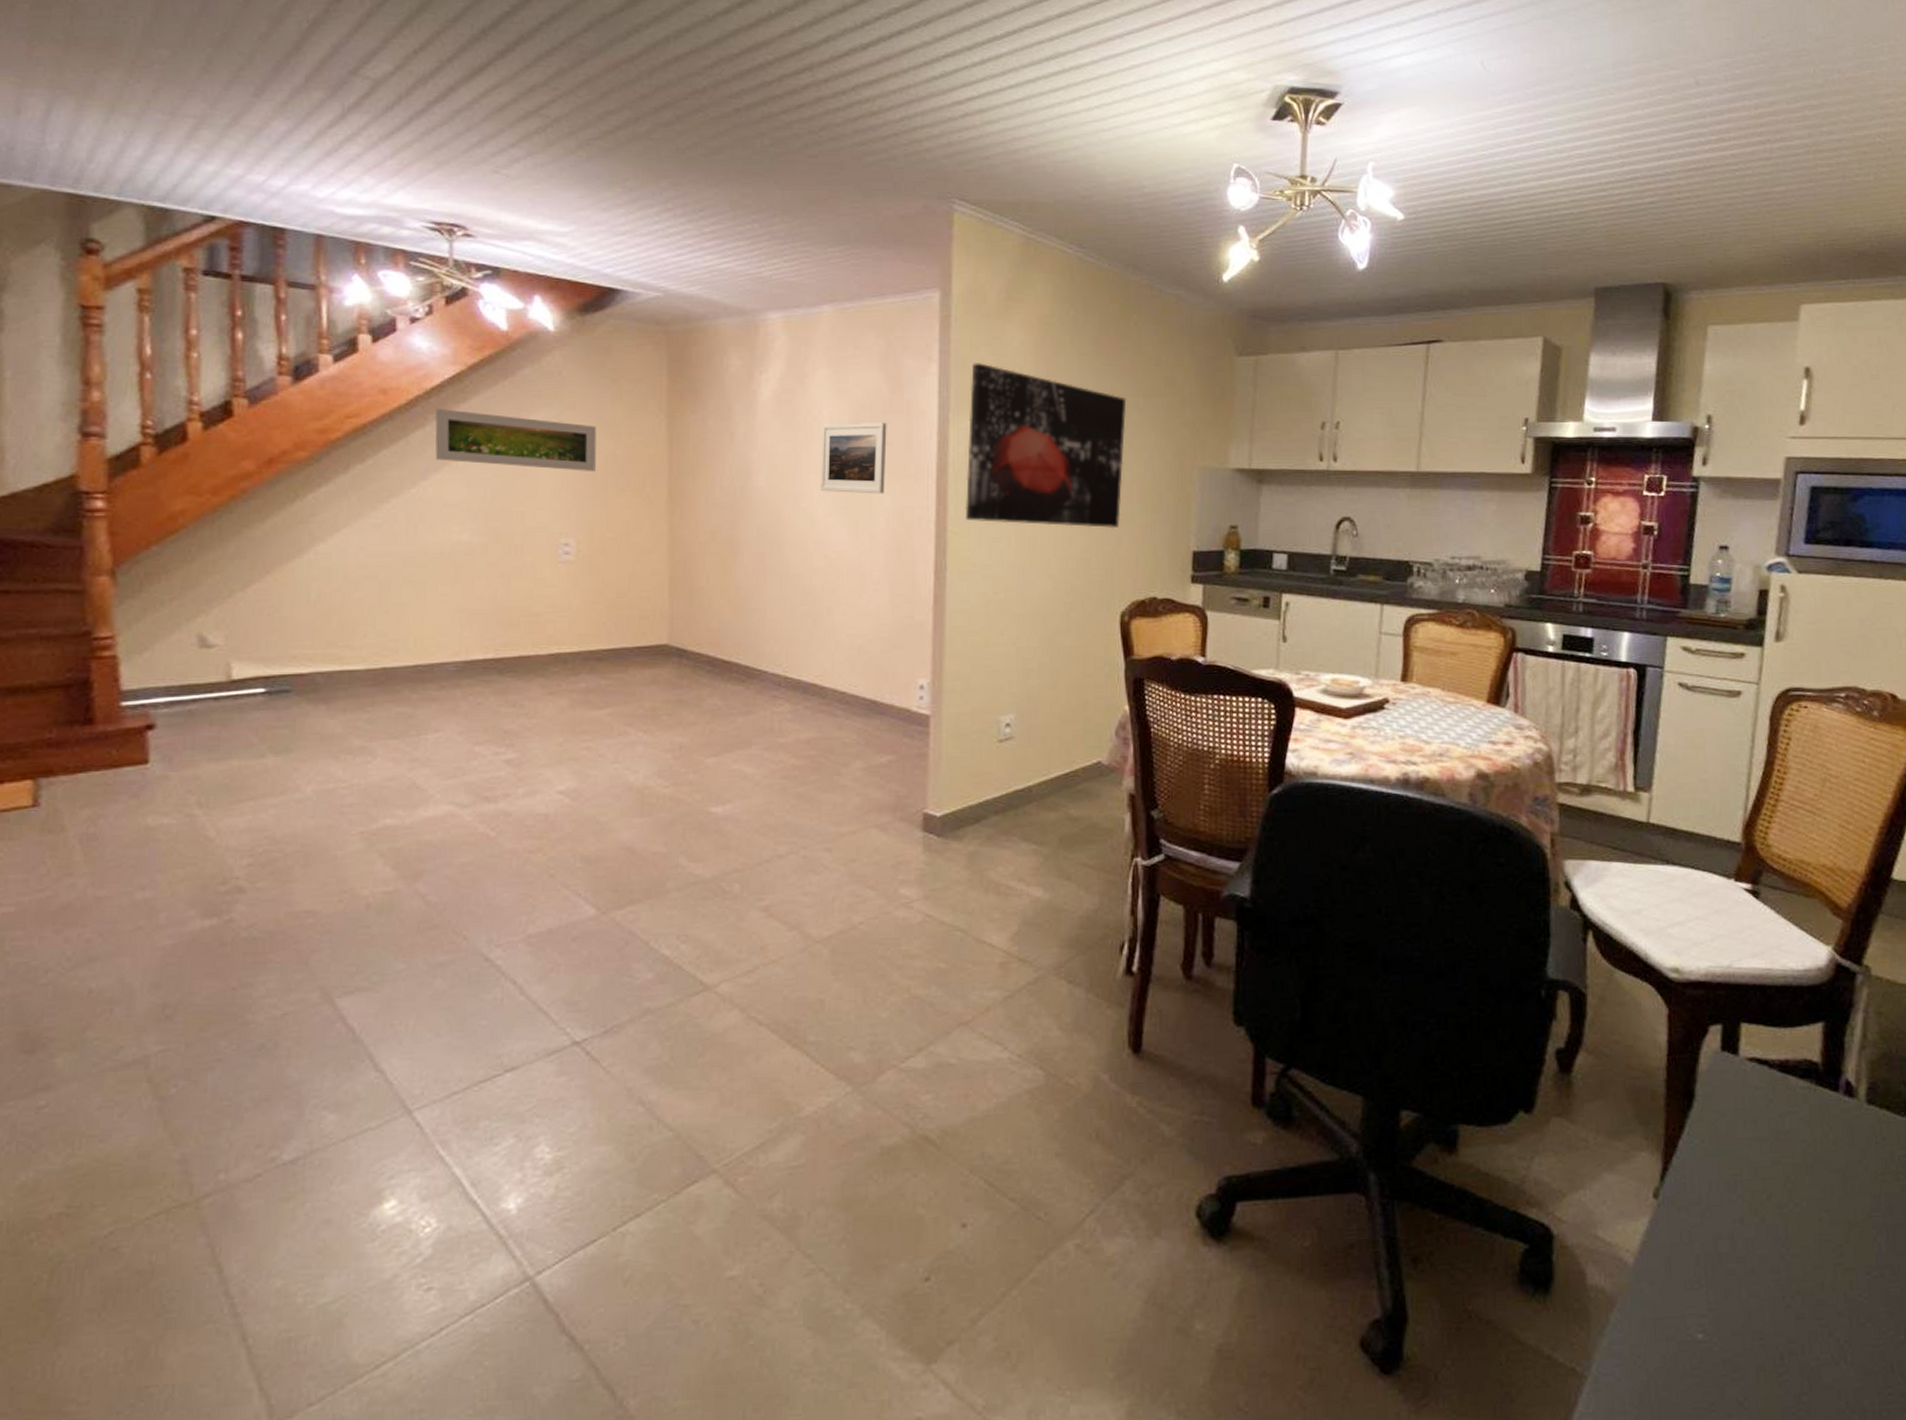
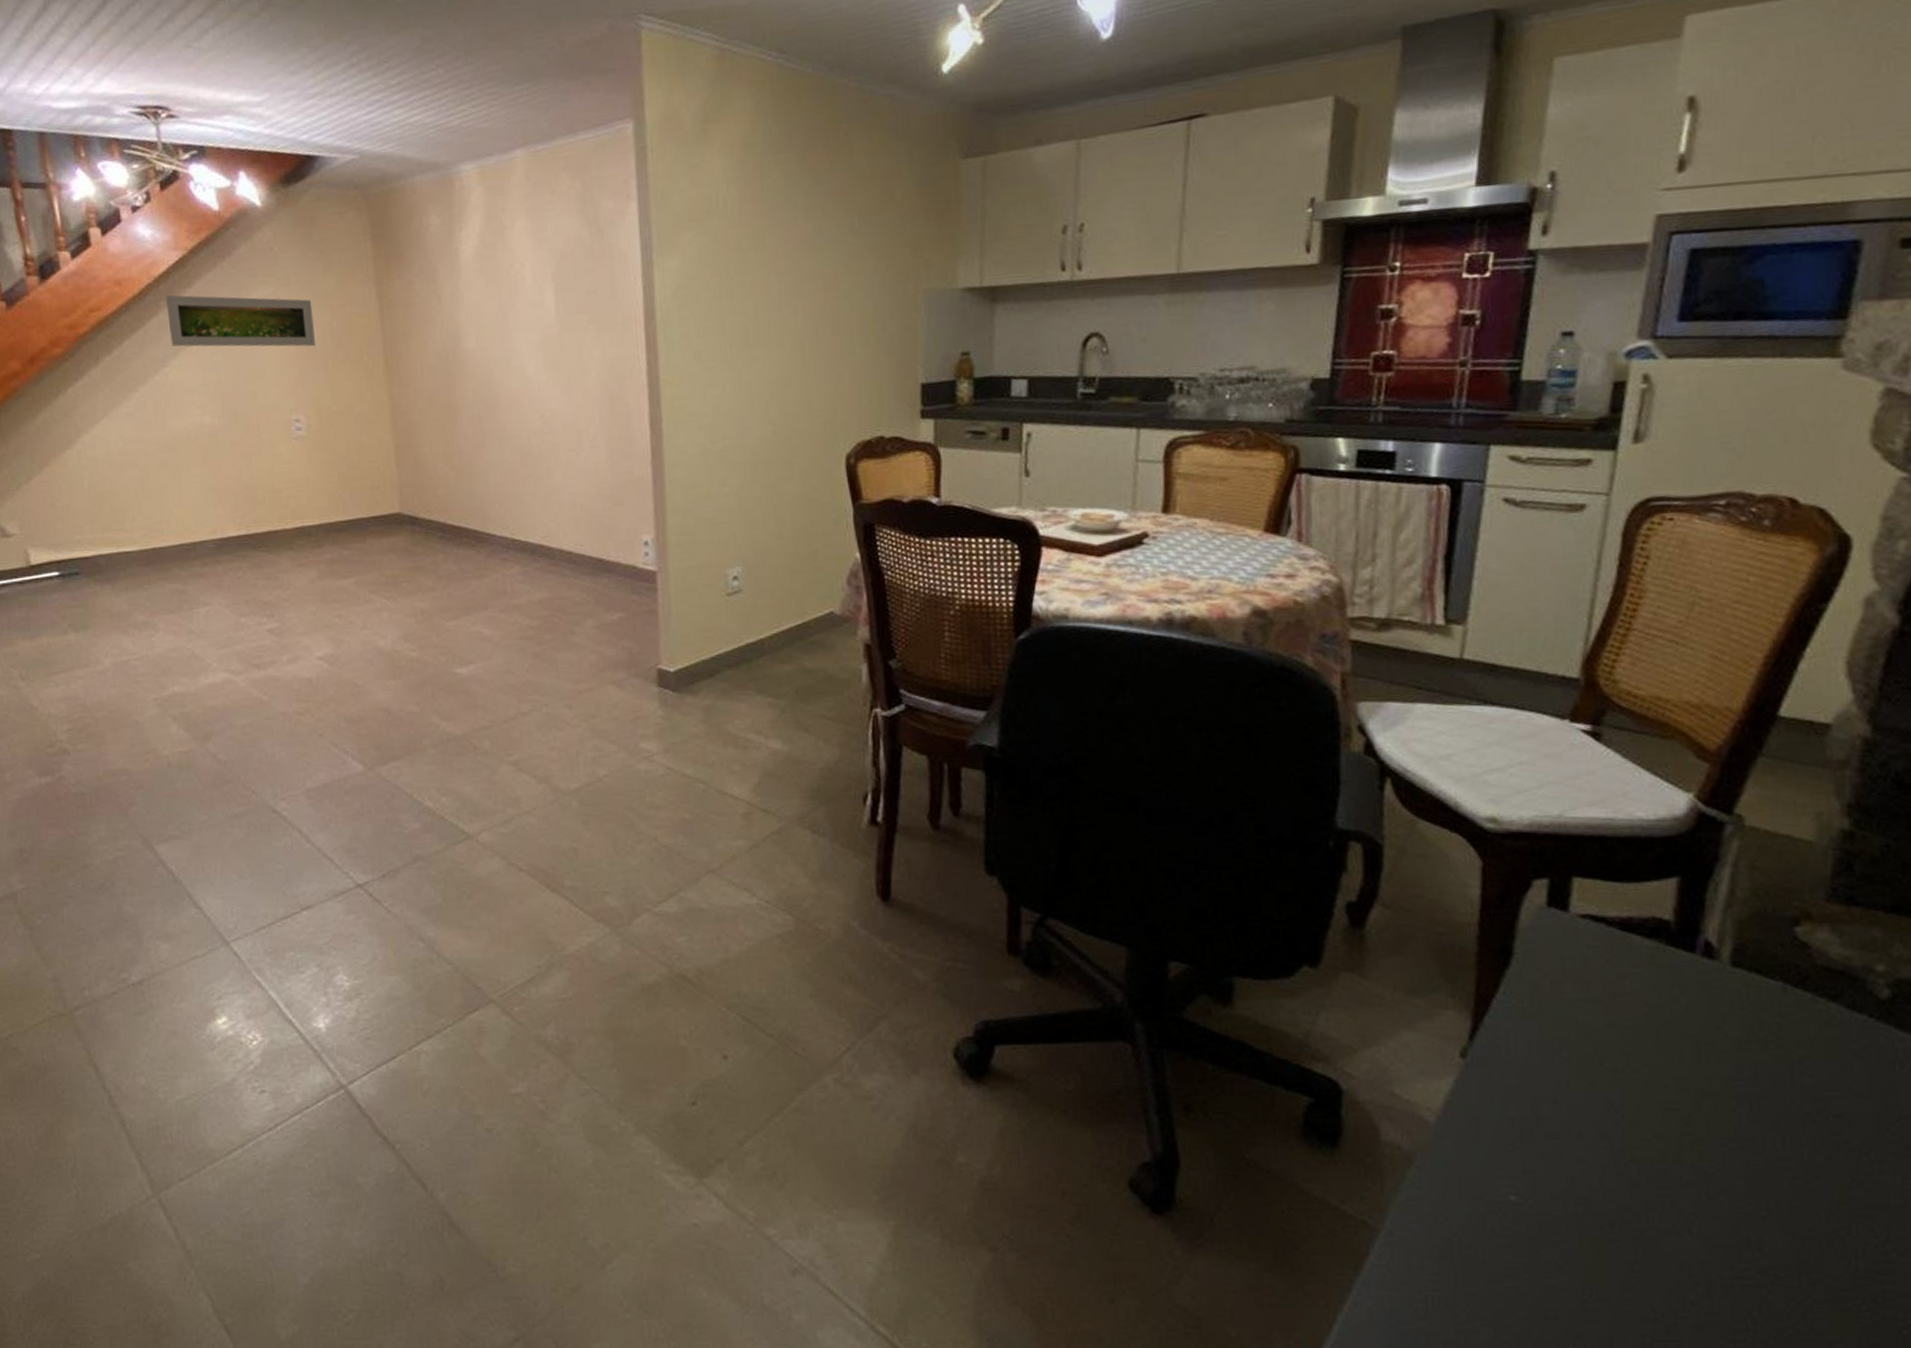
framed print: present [821,423,887,494] -> none [525,270,594,349]
wall art: present [965,363,1127,529] -> none [672,196,841,368]

